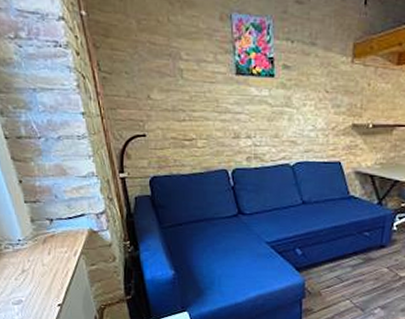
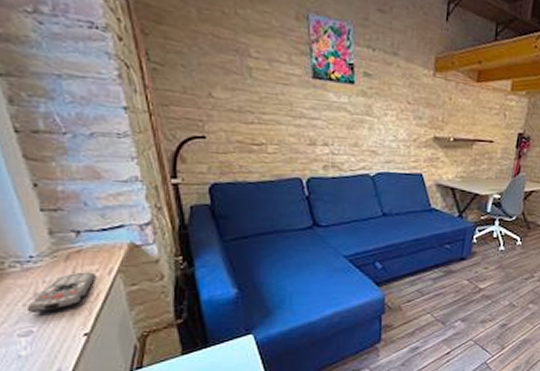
remote control: none [17,253,65,286] -> present [26,272,95,313]

